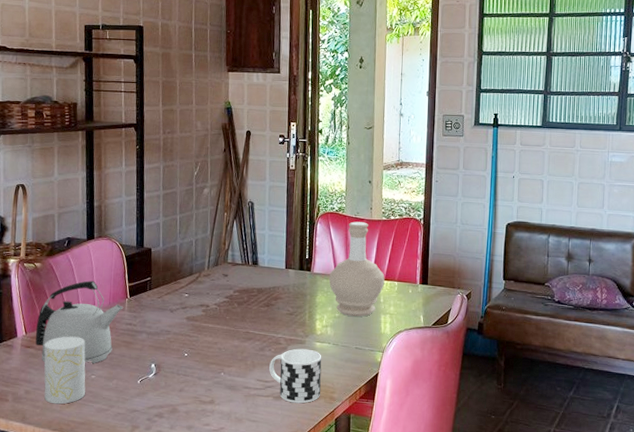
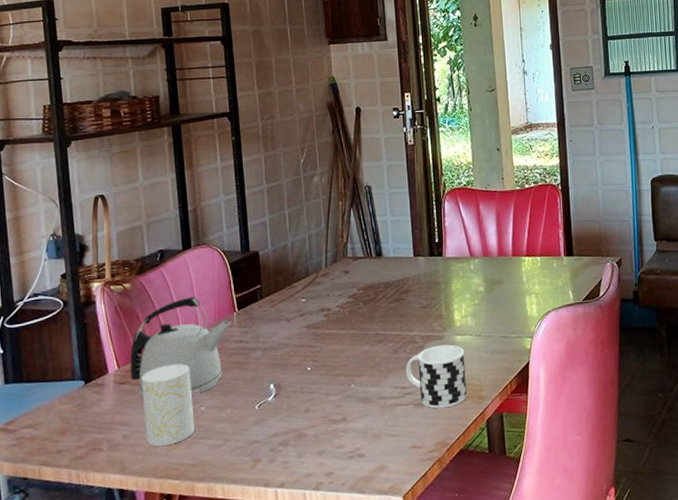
bottle: present [329,221,385,317] -> none [464,194,526,301]

